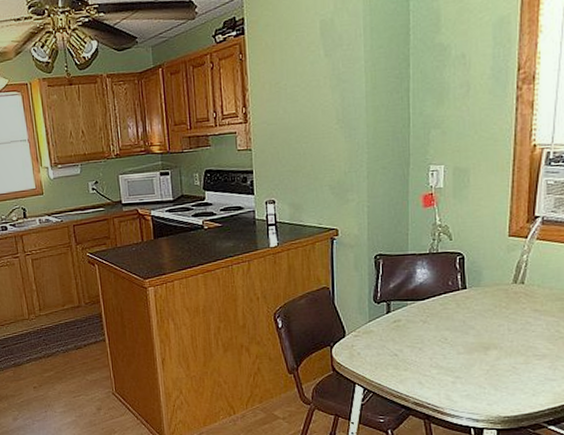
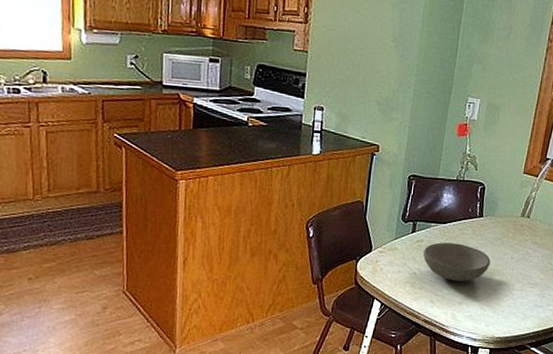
bowl: none [402,319,483,360] -> present [422,242,491,282]

